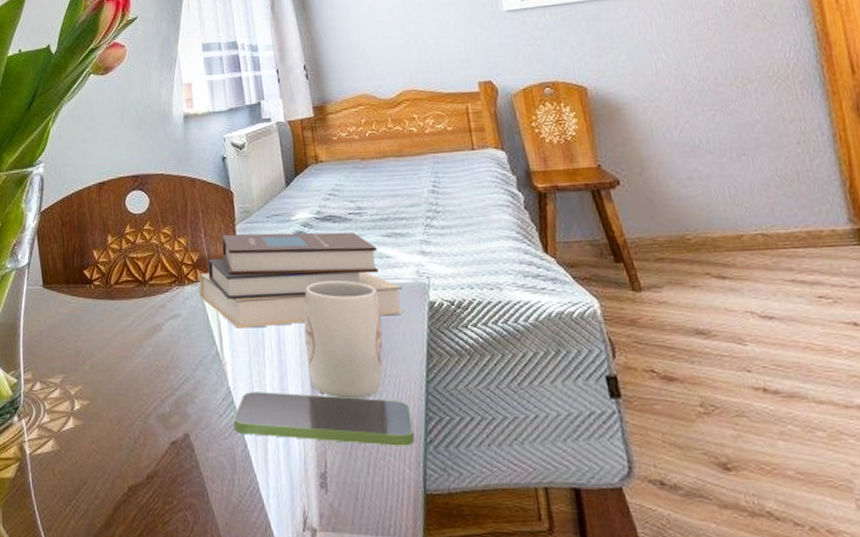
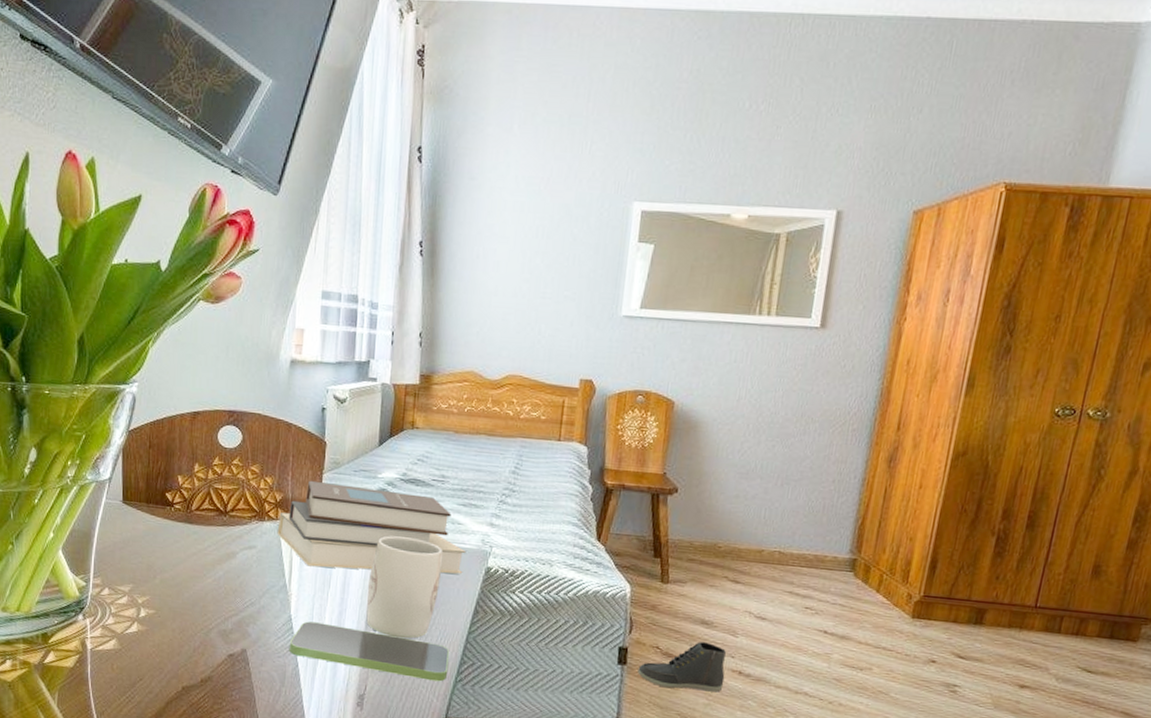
sneaker: none [637,357,750,421] -> present [637,642,726,692]

